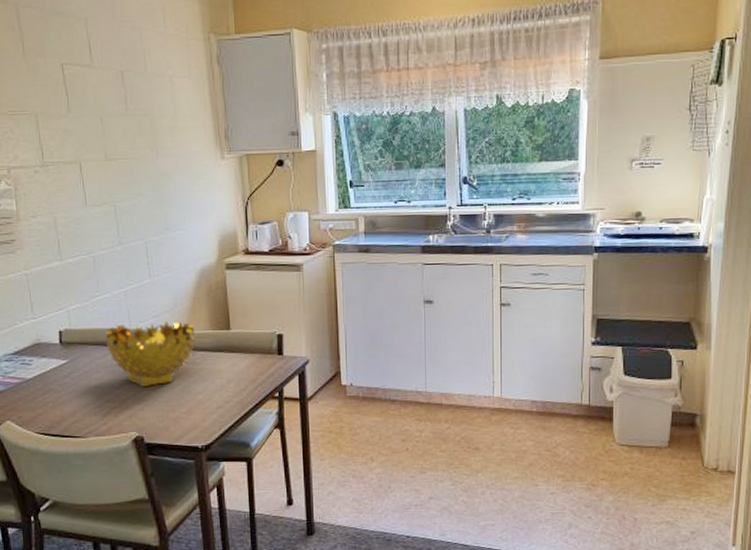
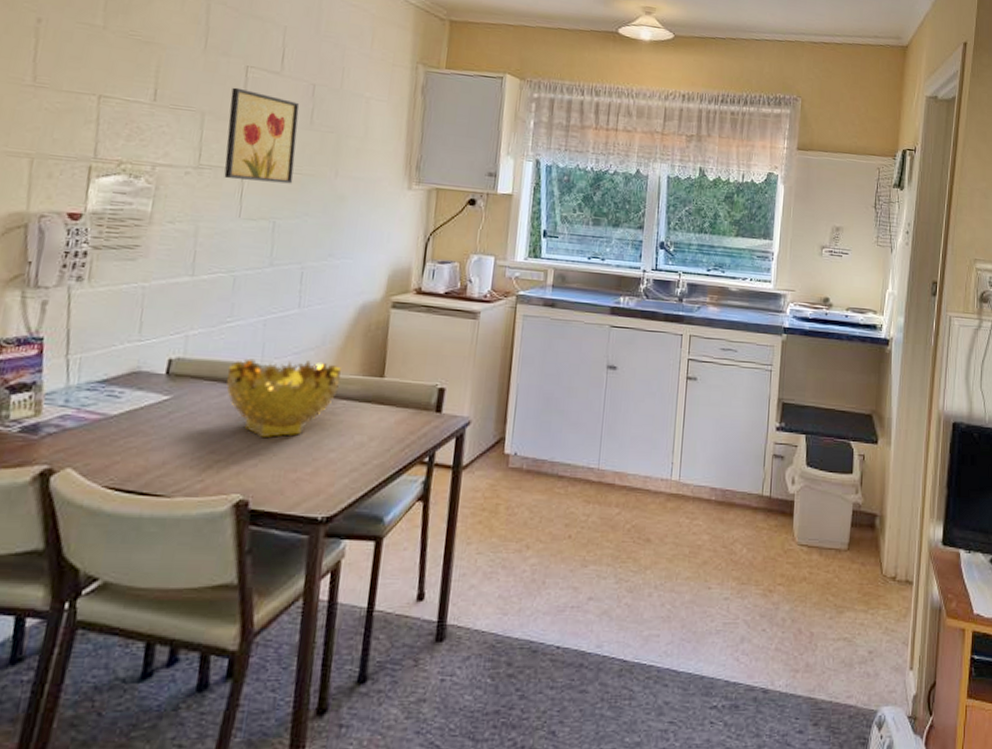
wall art: none [54,86,123,171] -> present [224,87,300,184]

